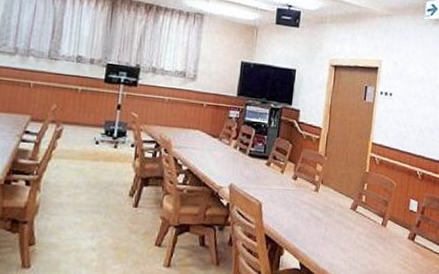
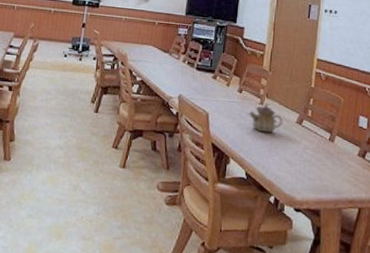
teapot: none [304,189,338,221] -> present [249,103,283,133]

